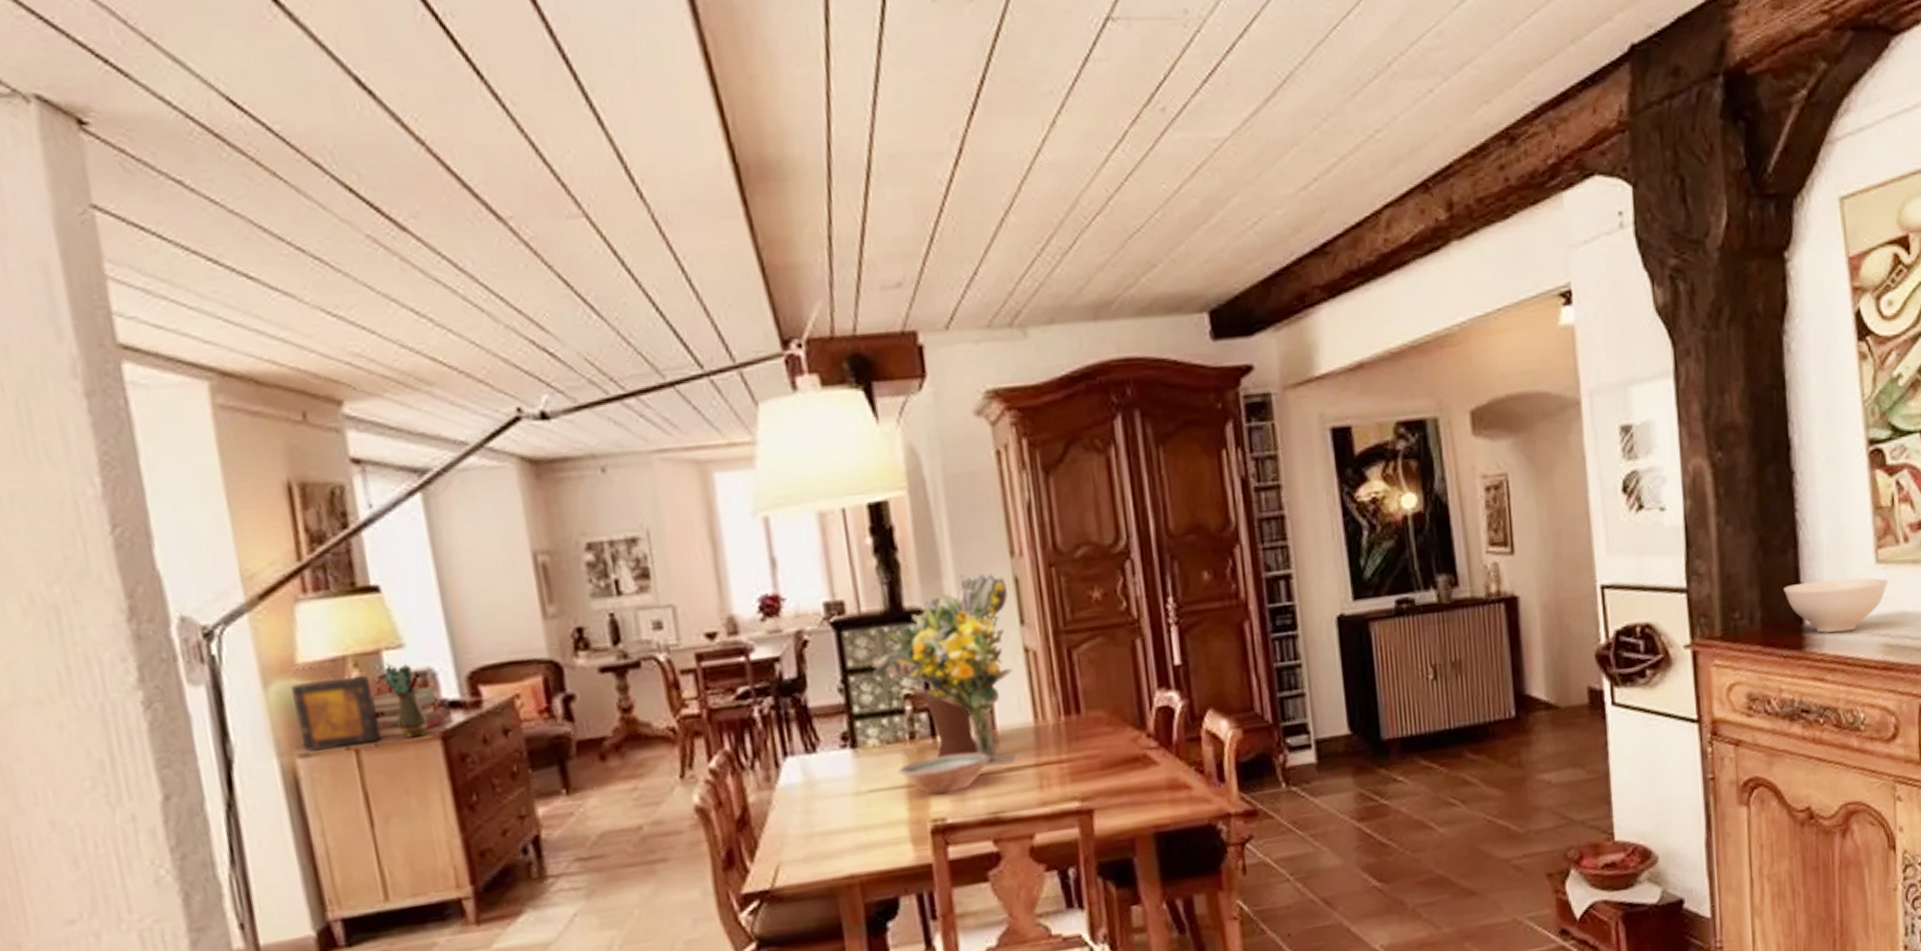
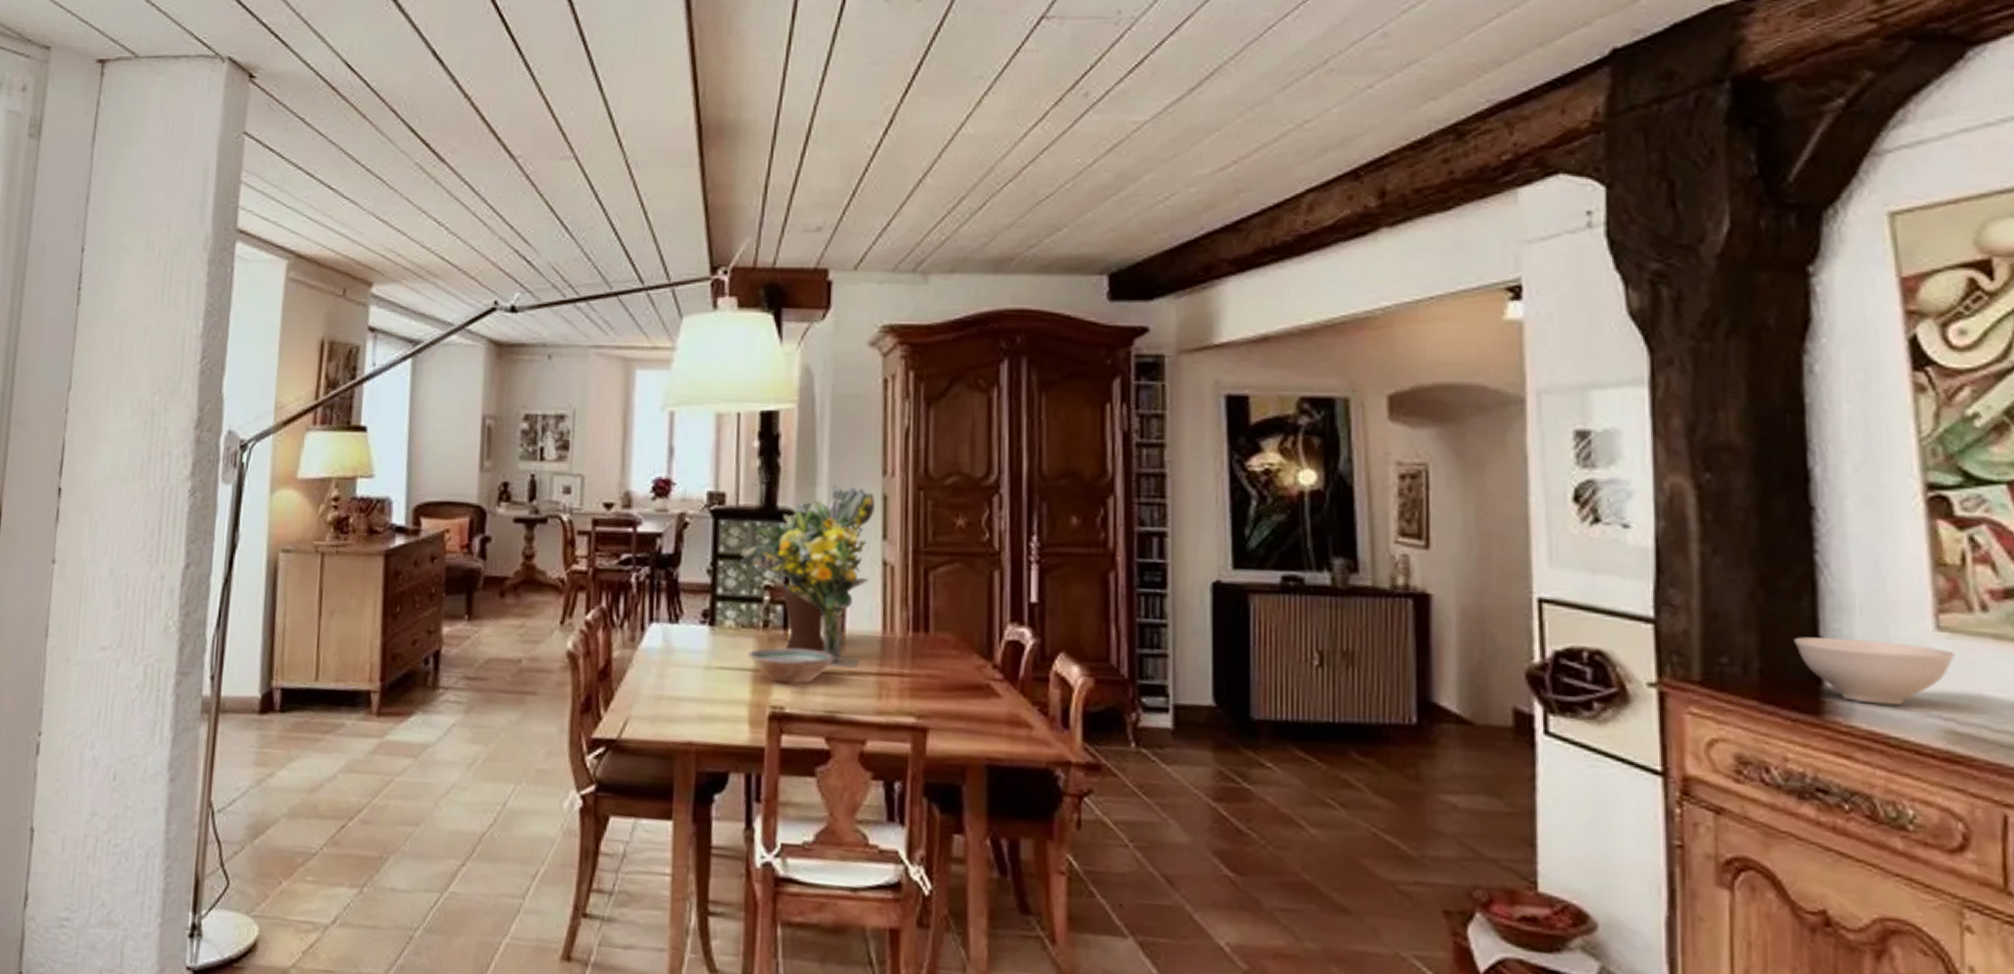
decorative box: present [290,676,382,752] -> none [286,494,344,550]
books: present [371,686,442,738] -> none [341,511,388,549]
vase: present [381,662,428,739] -> none [352,487,377,551]

